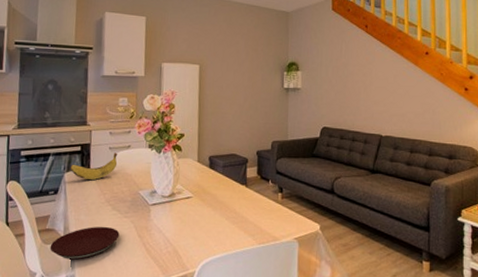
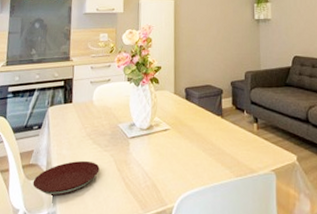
banana: present [70,152,118,181] -> none [53,86,99,115]

